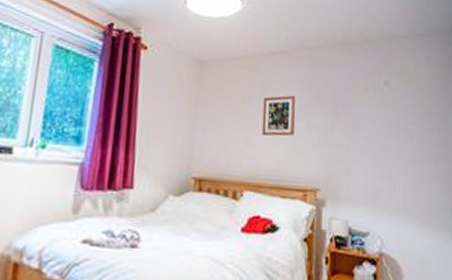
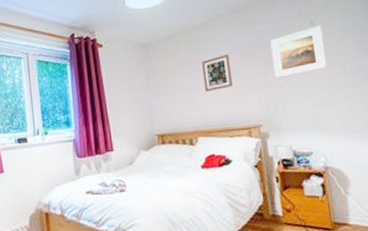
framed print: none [341,87,396,138] -> present [270,25,328,78]

